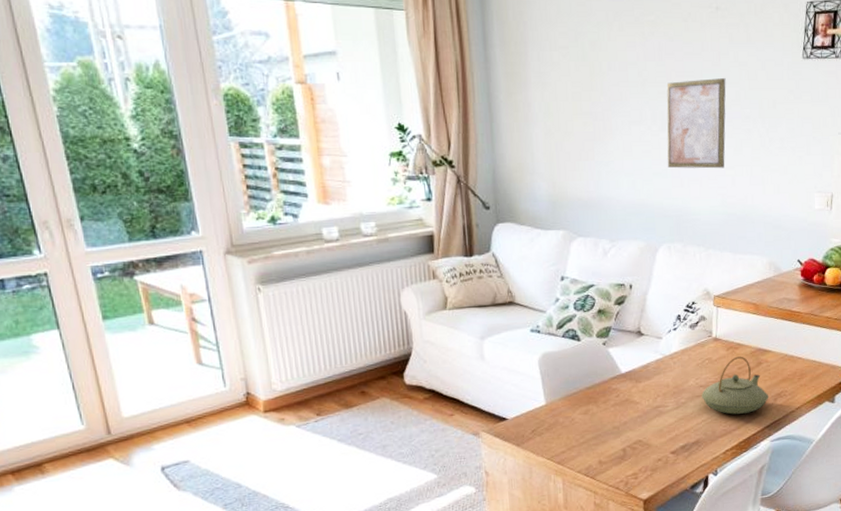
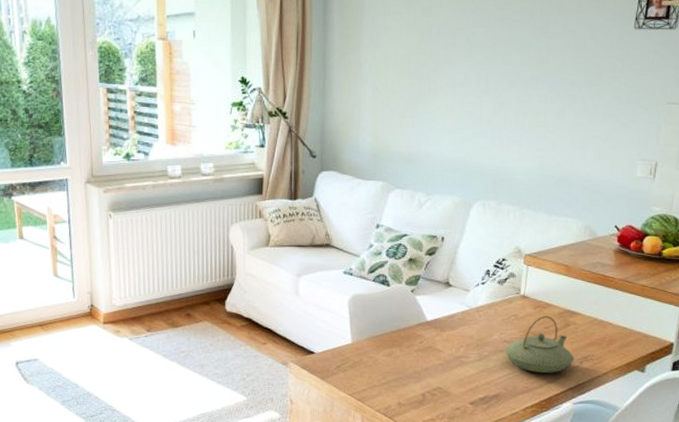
wall art: present [666,78,726,169] -> none [488,45,553,132]

